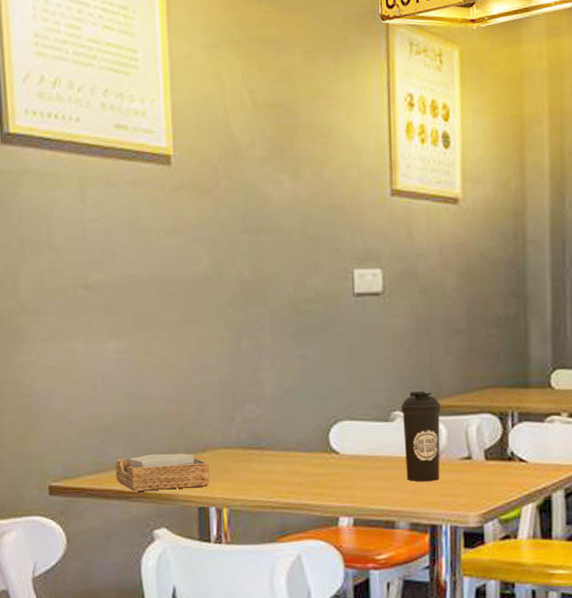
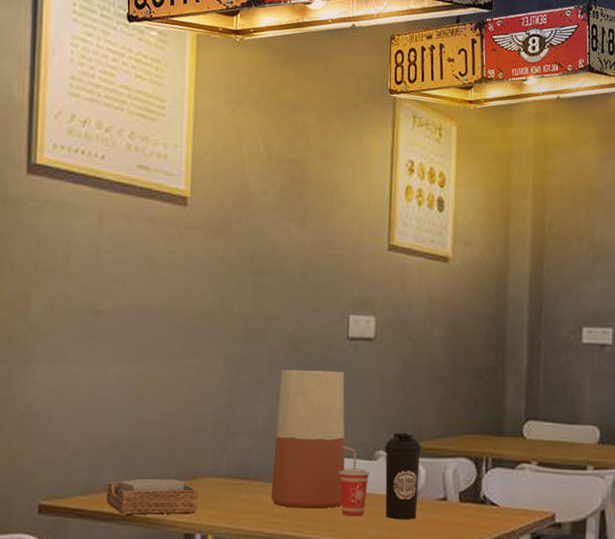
vase: none [284,330,360,476] -> present [271,369,345,509]
beverage cup: none [354,408,388,481] -> present [339,445,370,516]

